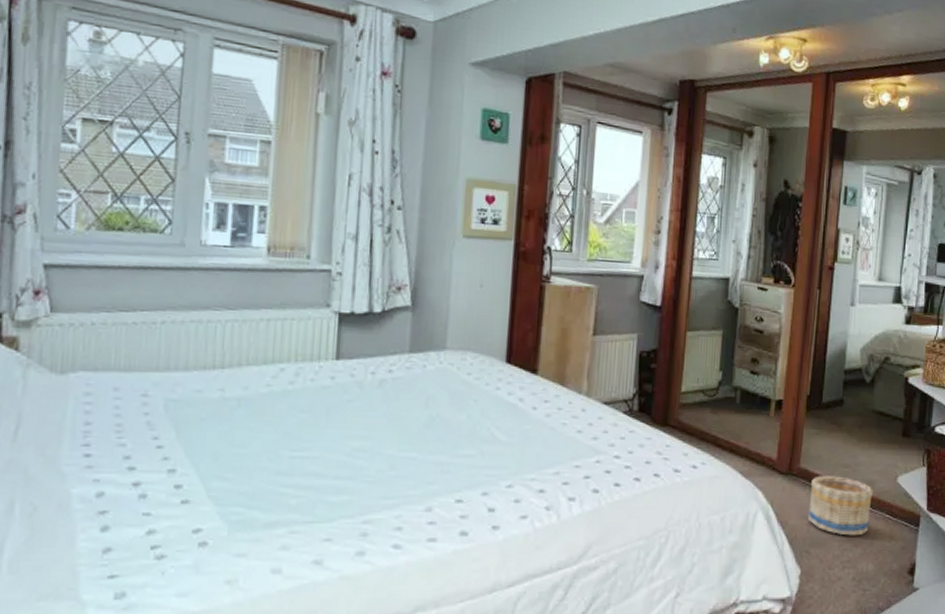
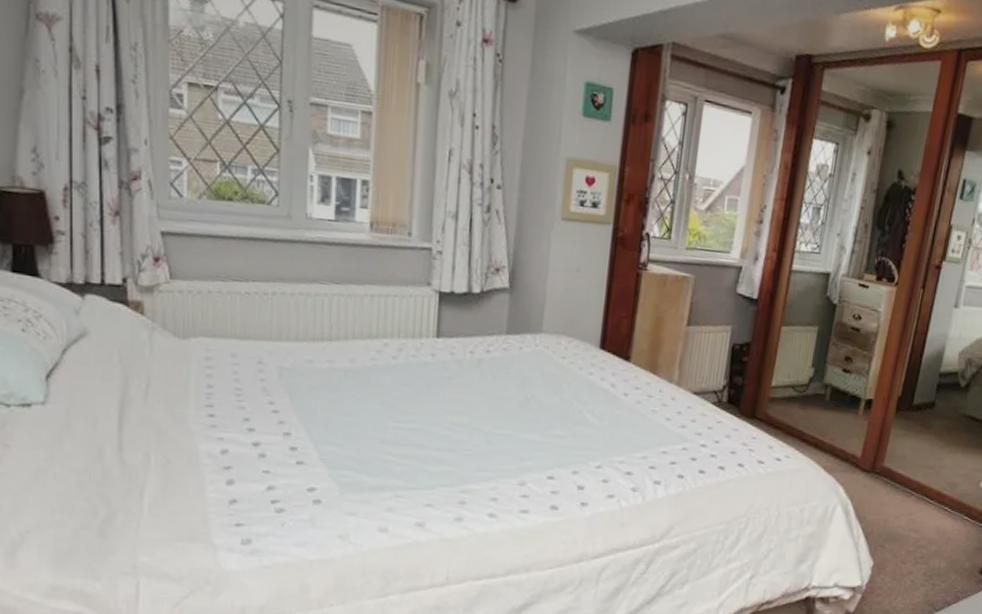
basket: present [808,475,874,536] -> none [886,475,955,535]

